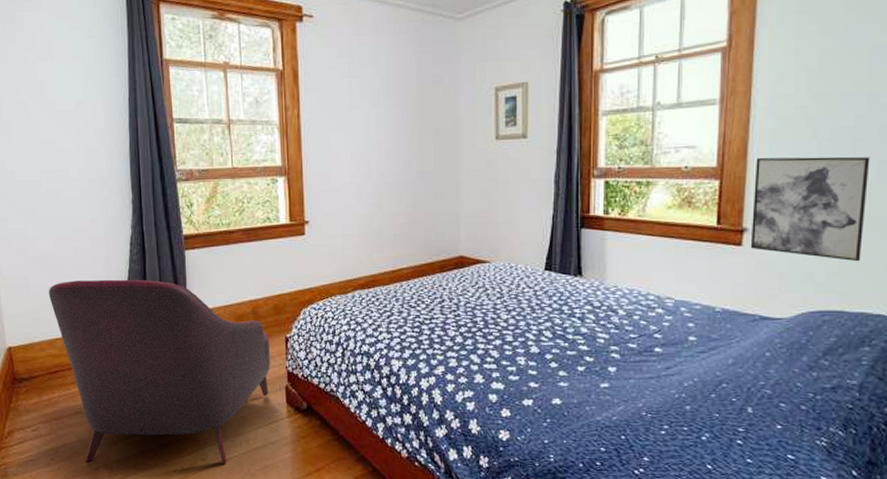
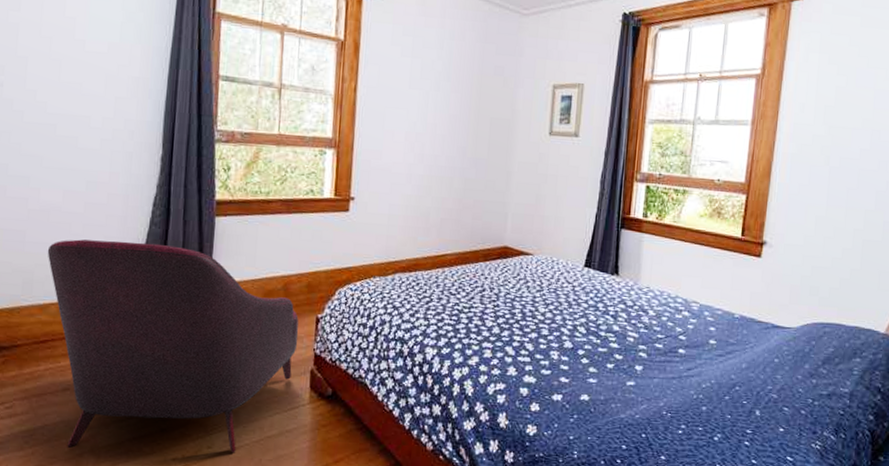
wall art: present [750,156,870,262] -> none [768,178,870,280]

